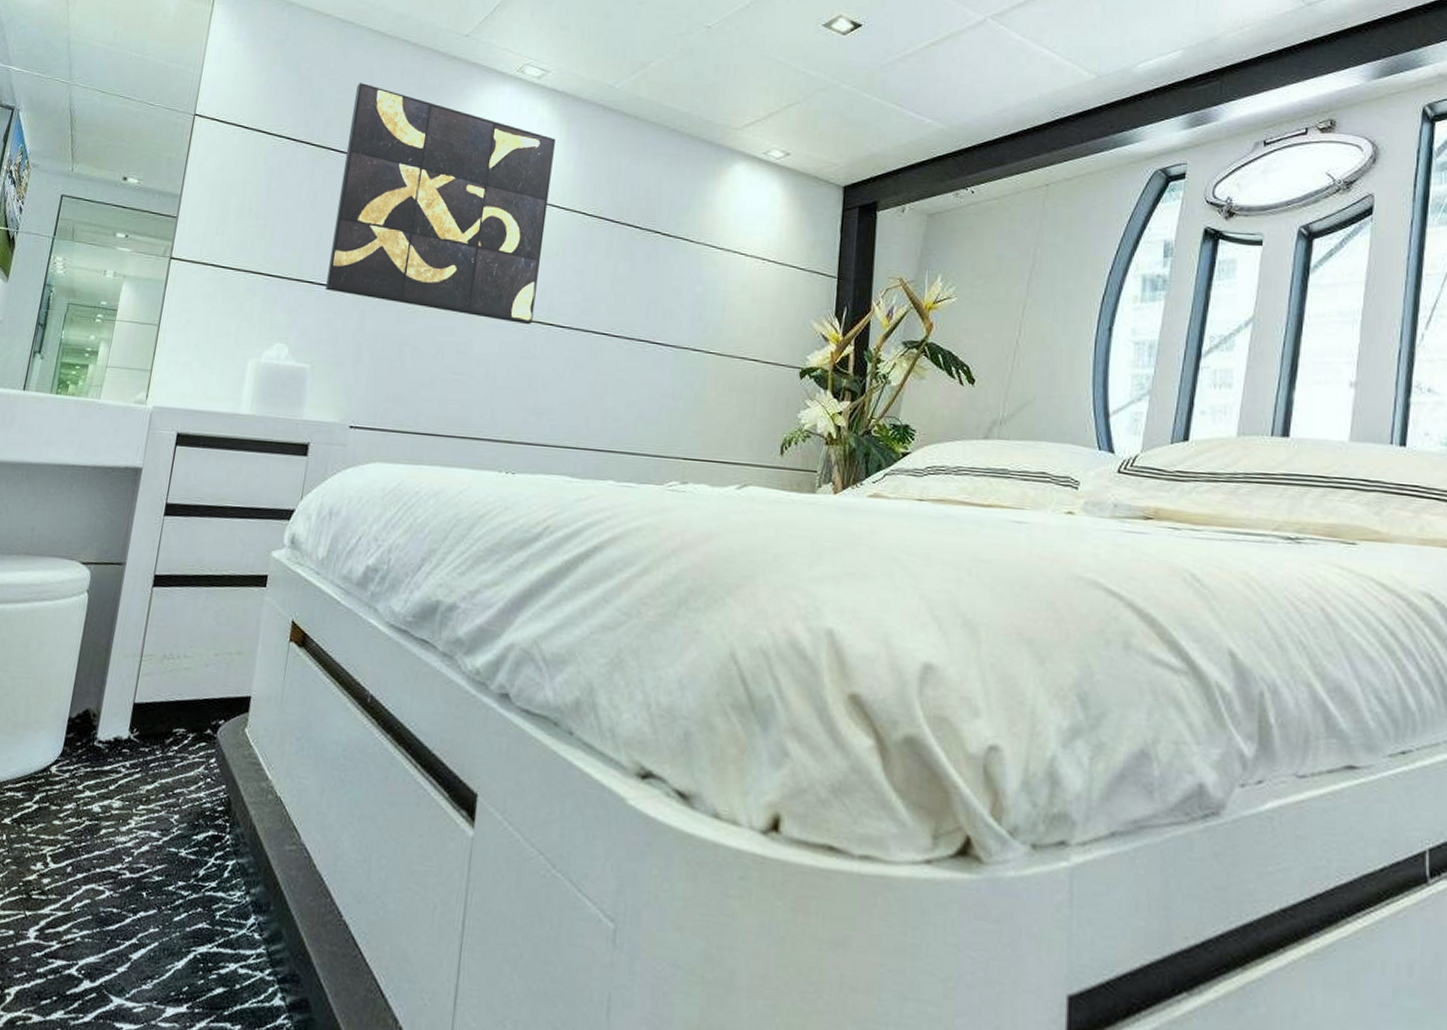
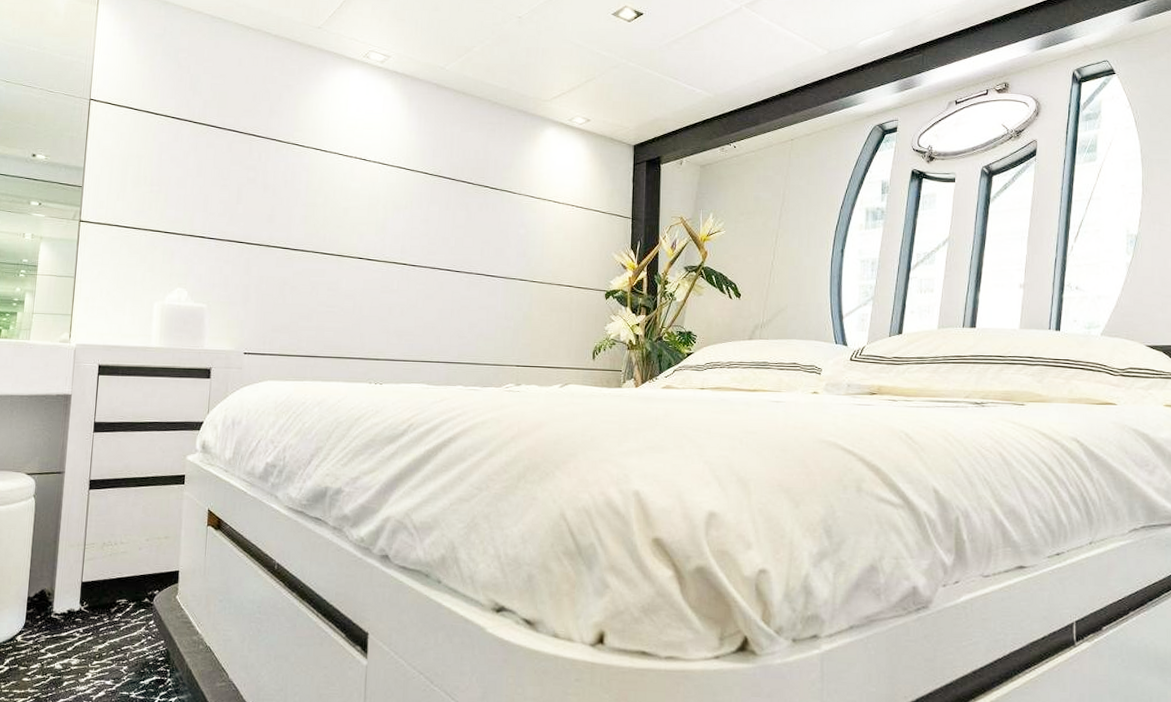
wall art: present [325,82,556,325] -> none [215,68,399,265]

